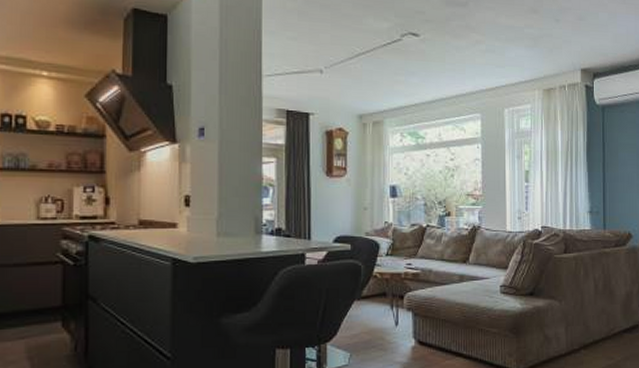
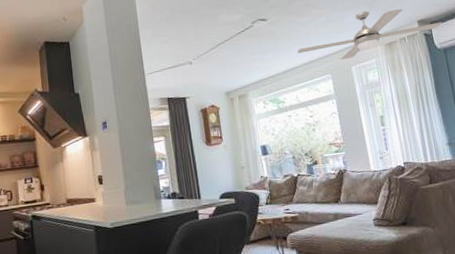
electric fan: none [448,47,605,100] -> present [297,8,442,60]

